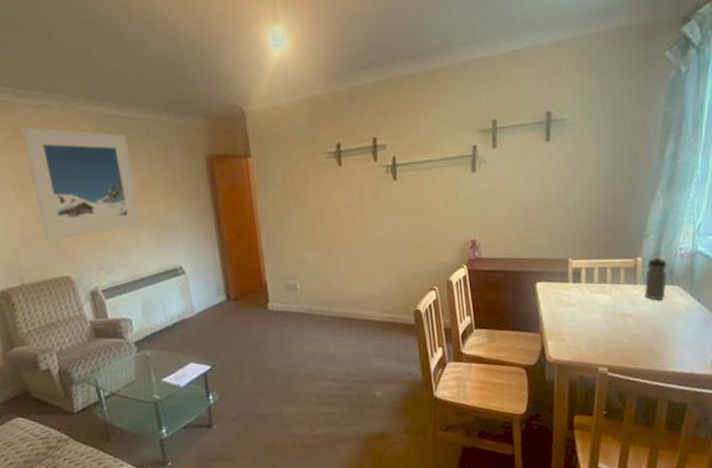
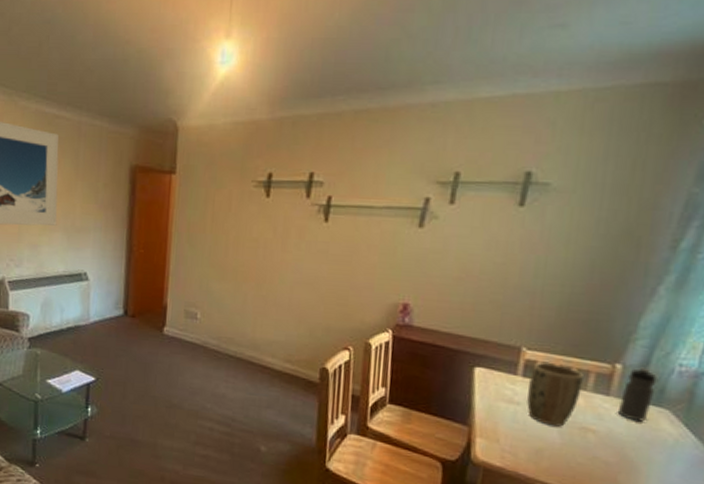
plant pot: none [578,267,617,318] -> present [527,362,583,427]

